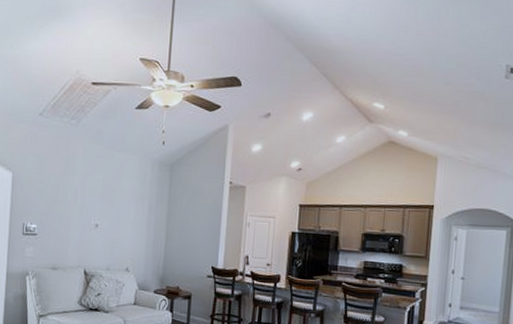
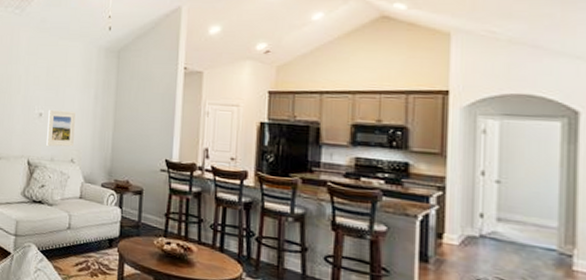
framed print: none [102,220,132,257] -> present [46,109,77,147]

